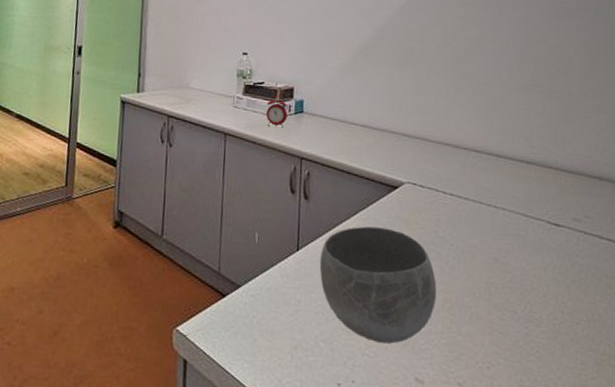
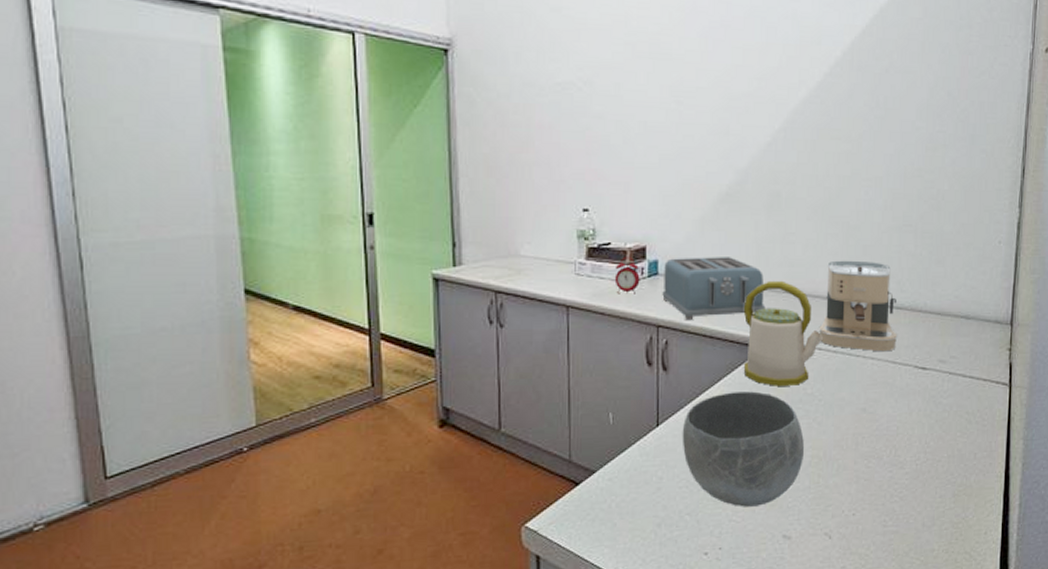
toaster: none [306,99,399,156] -> present [662,257,766,321]
kettle: none [378,126,455,227] -> present [743,280,824,386]
coffee maker: none [450,112,529,204] -> present [819,260,898,352]

